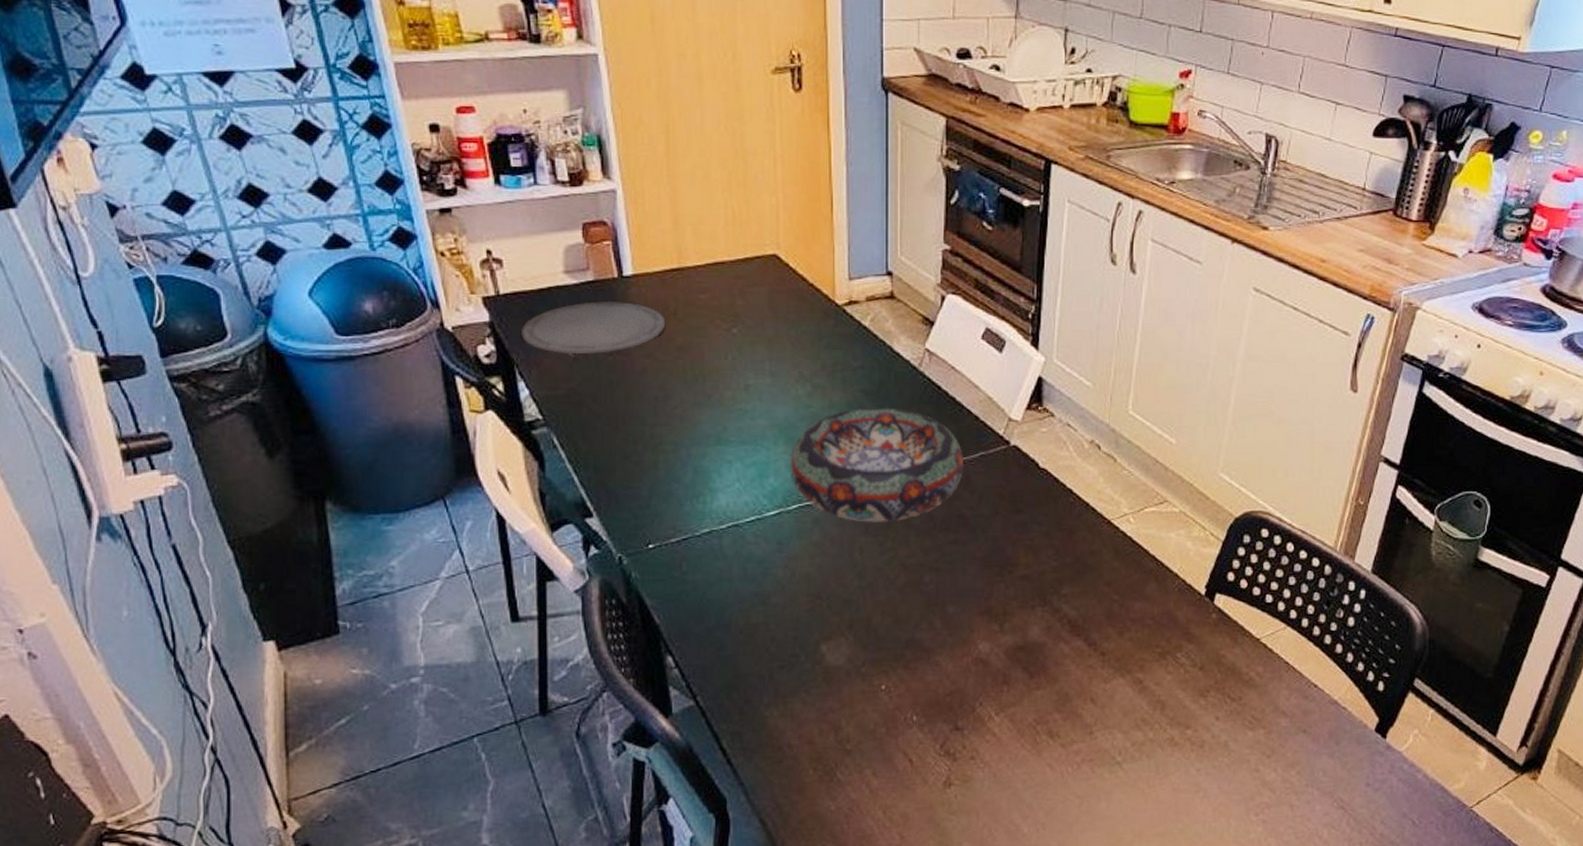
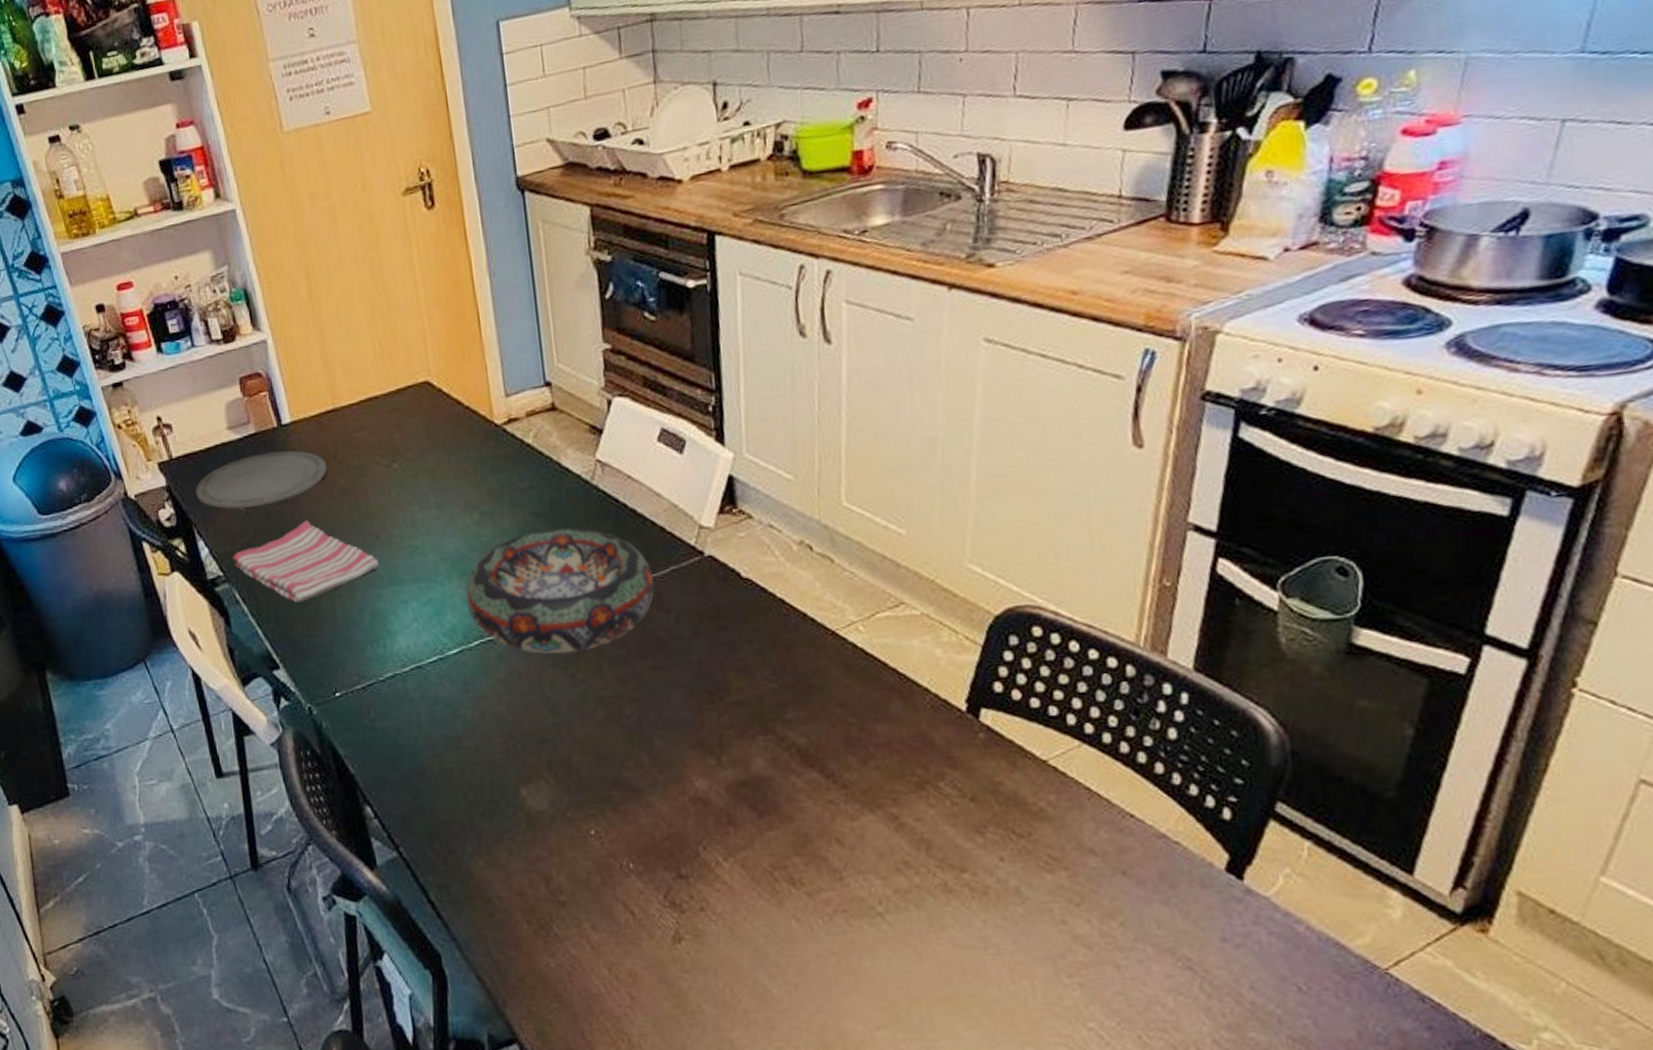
dish towel: none [555,373,707,453] -> present [233,520,378,603]

